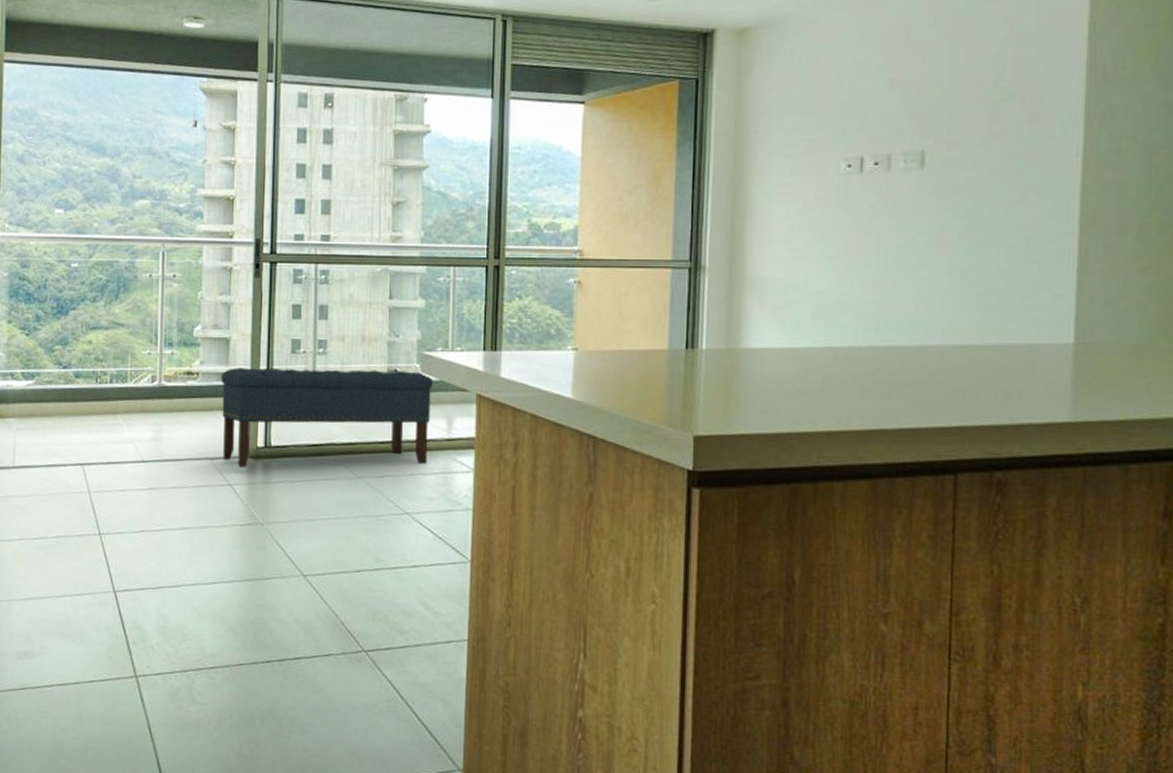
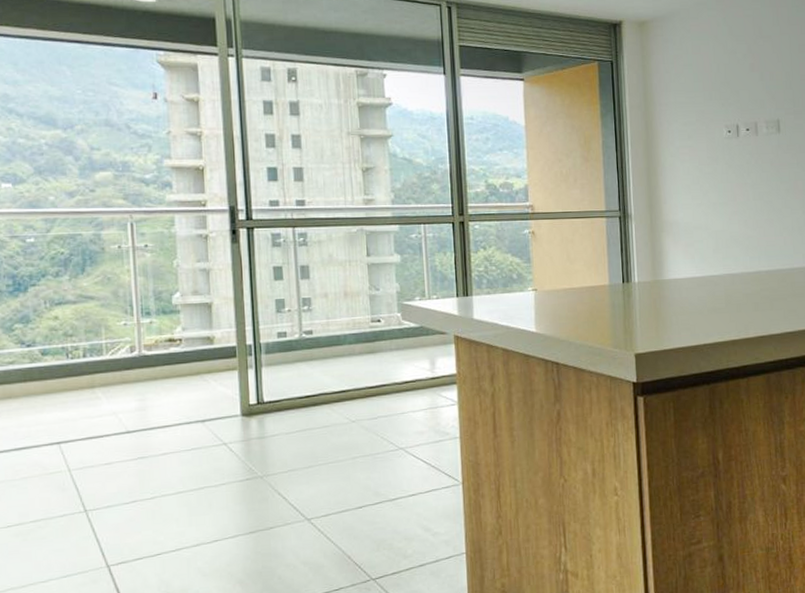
bench: present [220,368,434,468] -> none [205,320,415,426]

